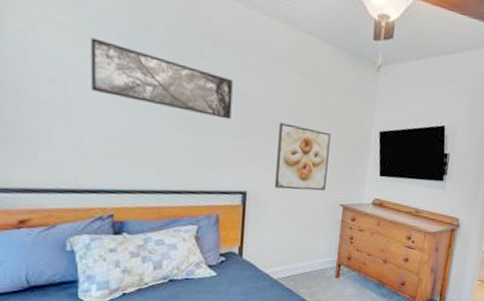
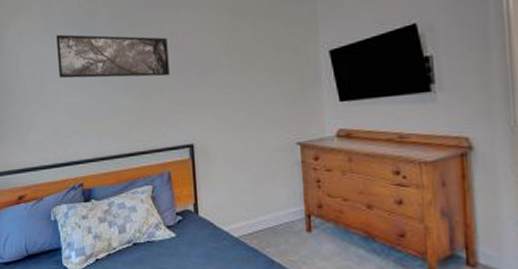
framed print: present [275,122,331,191] -> none [216,65,276,136]

